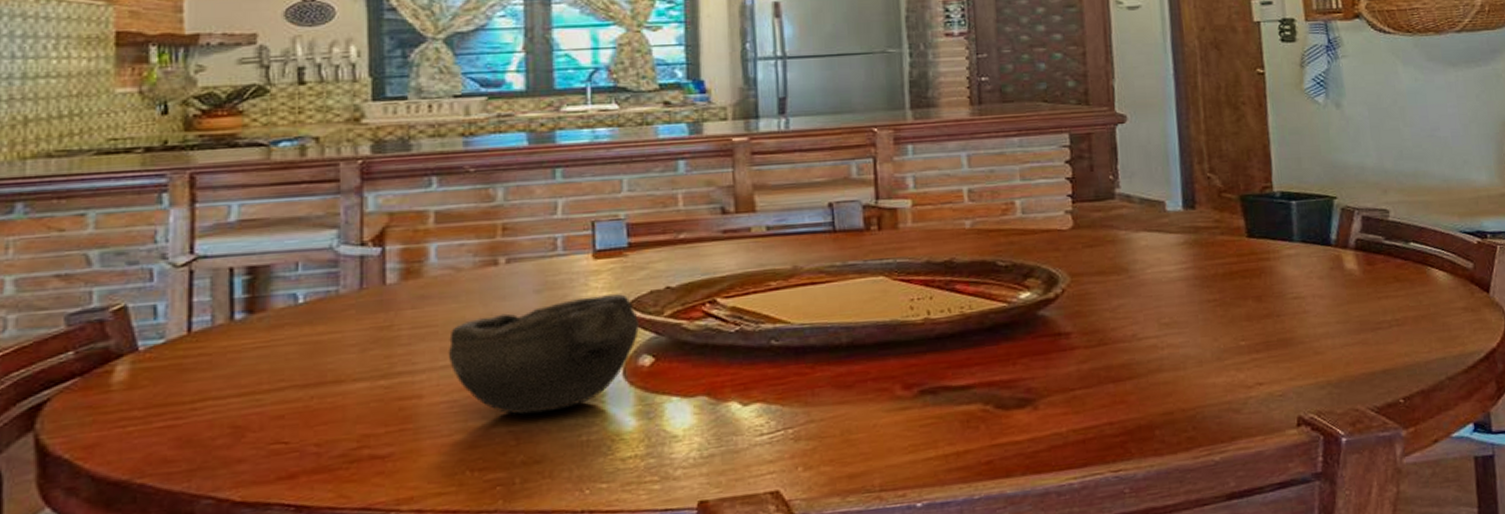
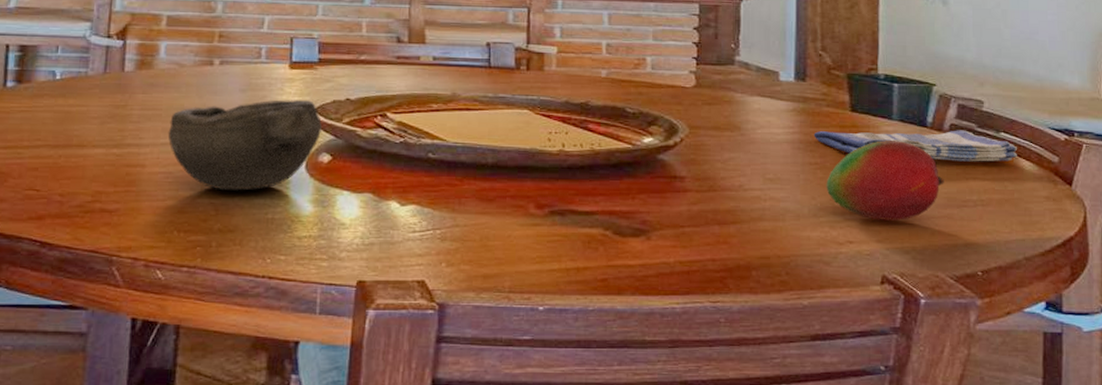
dish towel: none [1209,244,1430,285] -> present [813,130,1018,162]
fruit: none [1227,264,1355,356] -> present [826,140,944,221]

